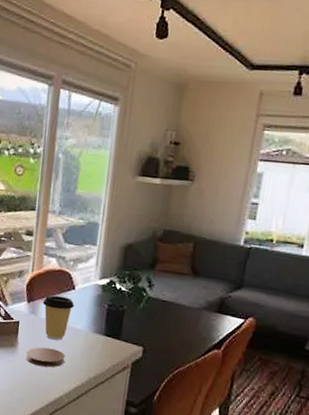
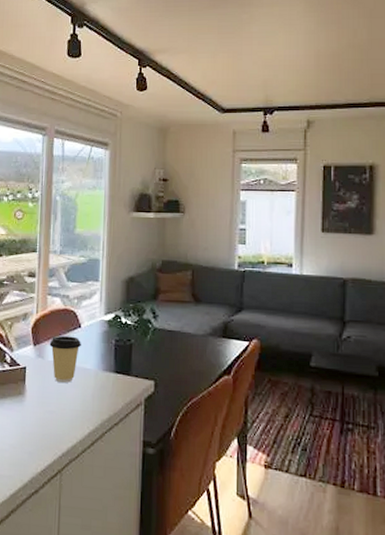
coaster: present [26,347,66,368] -> none [35,392,76,414]

